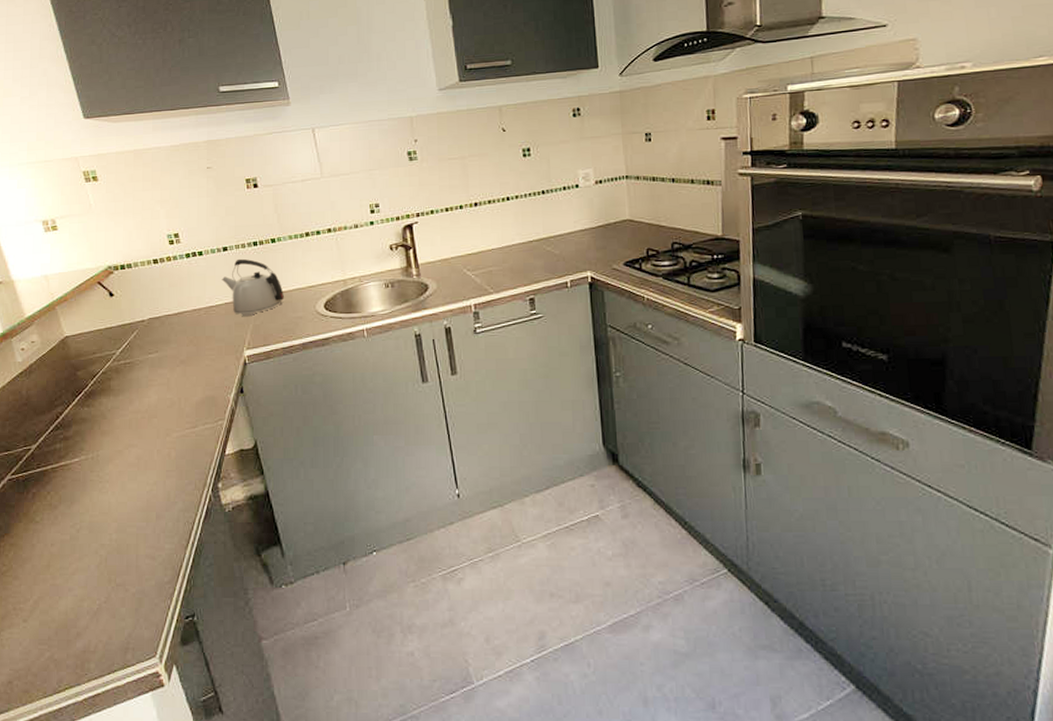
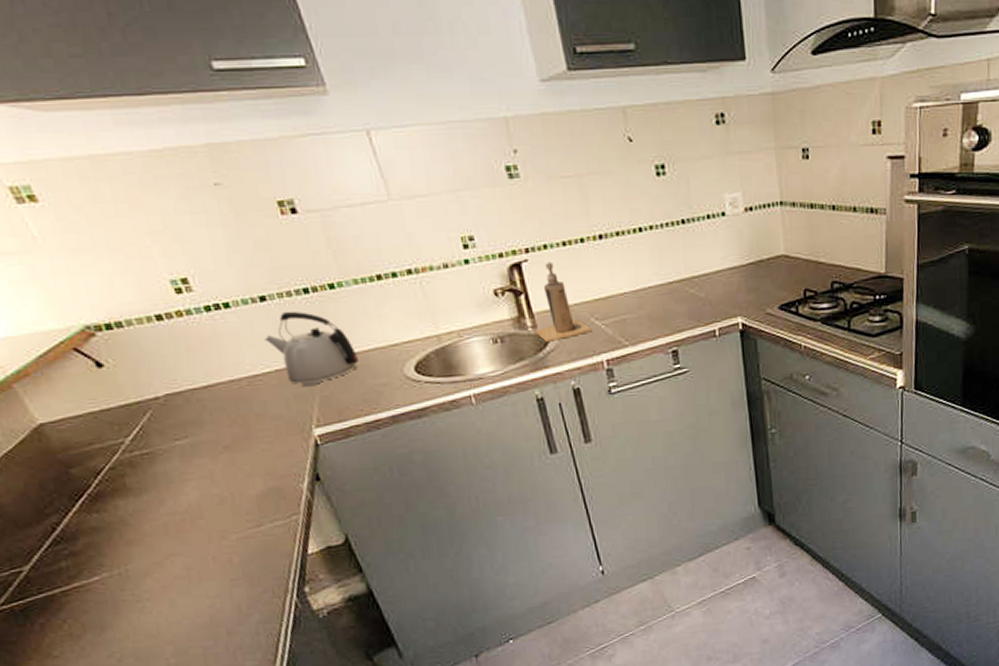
soap dispenser: none [418,223,463,289] -> present [535,261,591,343]

